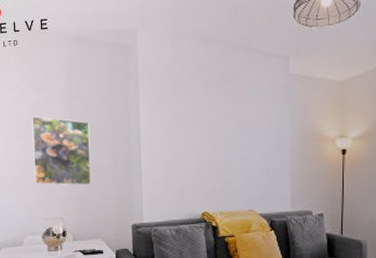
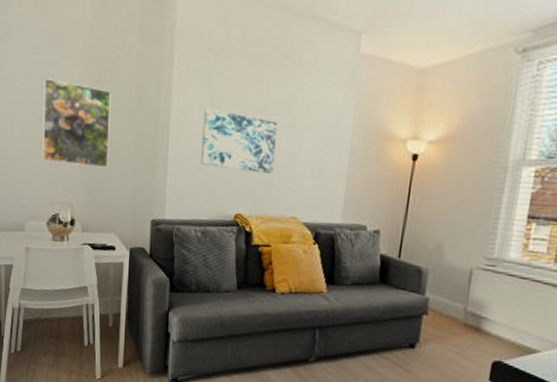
wall art: none [168,128,230,177] -> present [201,108,277,174]

